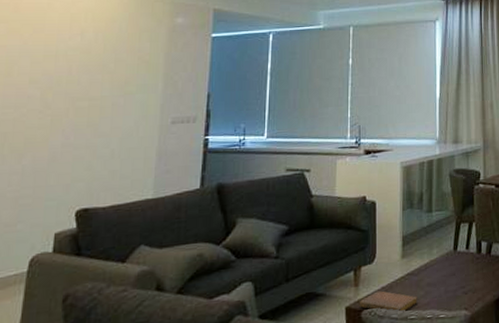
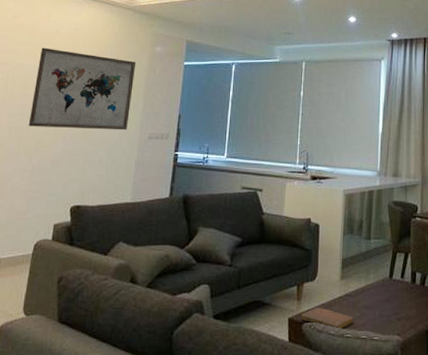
wall art: none [15,25,153,120] -> present [28,47,137,131]

